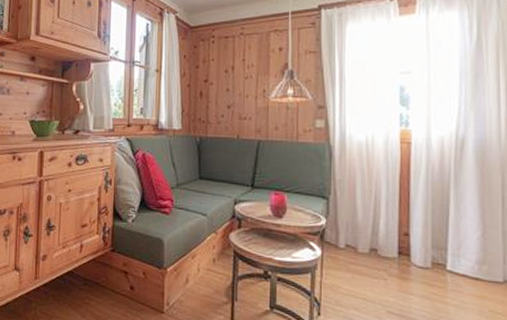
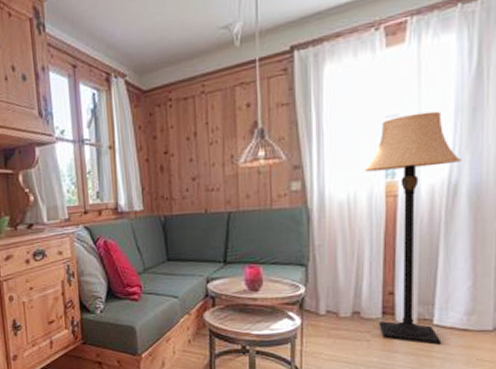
lamp: none [381,73,467,291] -> present [364,111,462,345]

